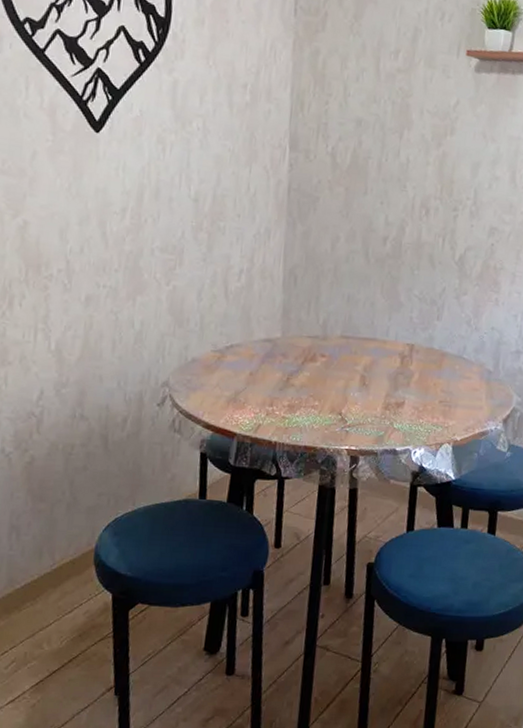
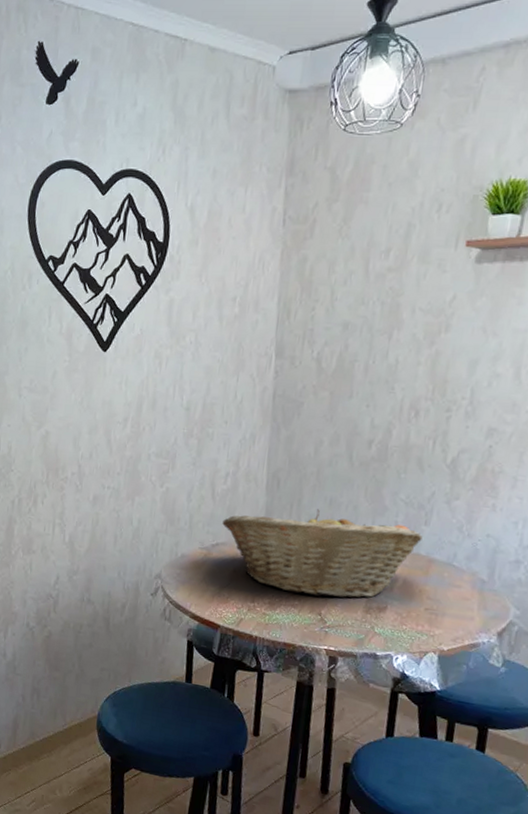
fruit basket: none [237,306,436,396] -> present [222,509,423,598]

